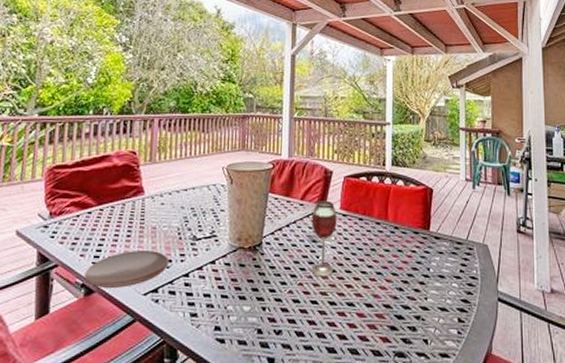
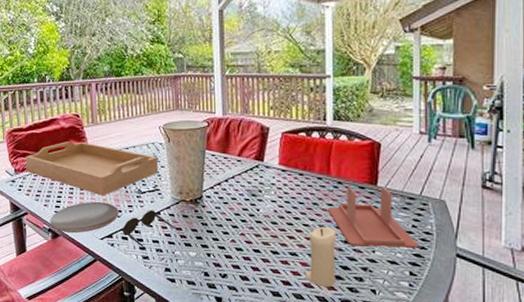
serving tray: none [64,181,219,244] -> present [25,141,159,196]
sunglasses: none [170,259,234,306] -> present [122,210,179,250]
wineglass: present [311,200,337,277] -> none [250,156,276,228]
candle: none [360,273,393,340] -> present [304,226,337,288]
napkin holder: none [385,231,466,293] -> present [328,186,419,248]

